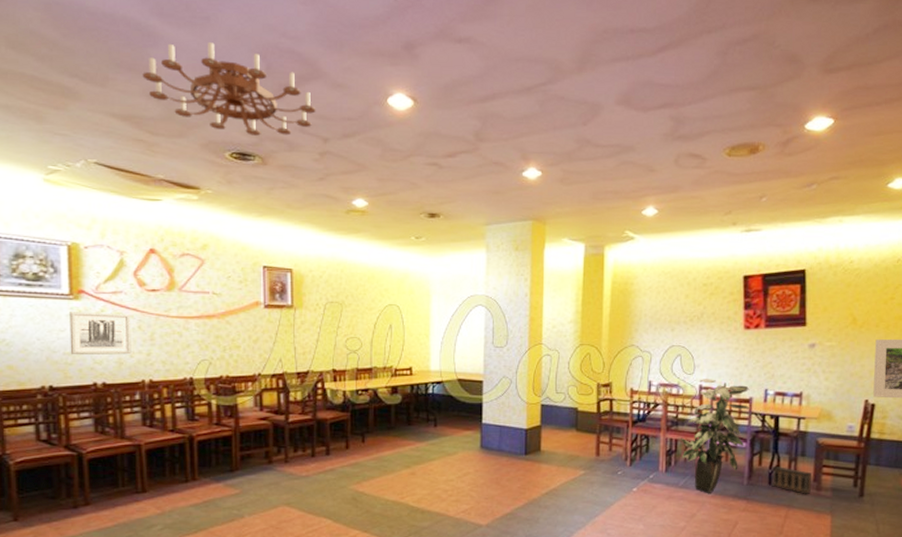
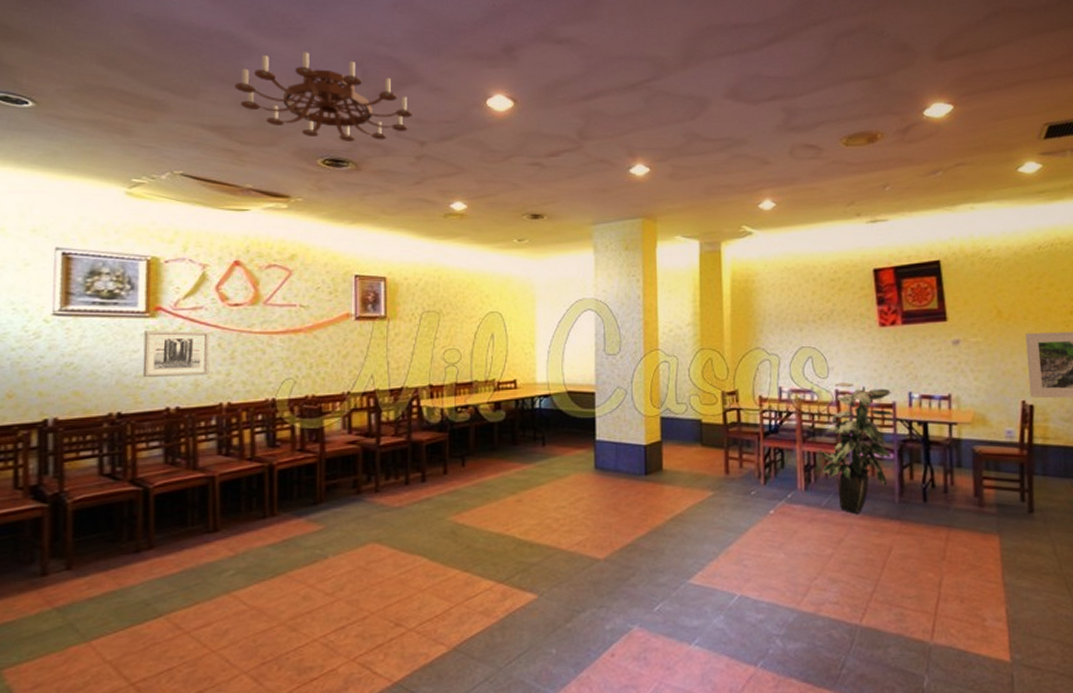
speaker: present [771,467,811,495] -> none [926,480,973,513]

